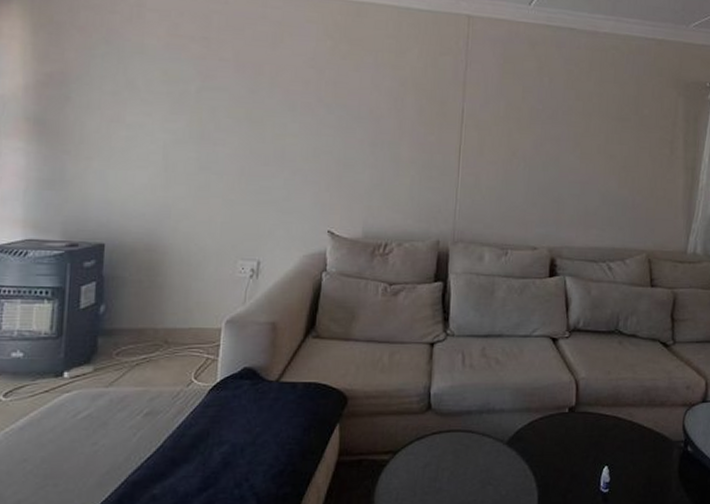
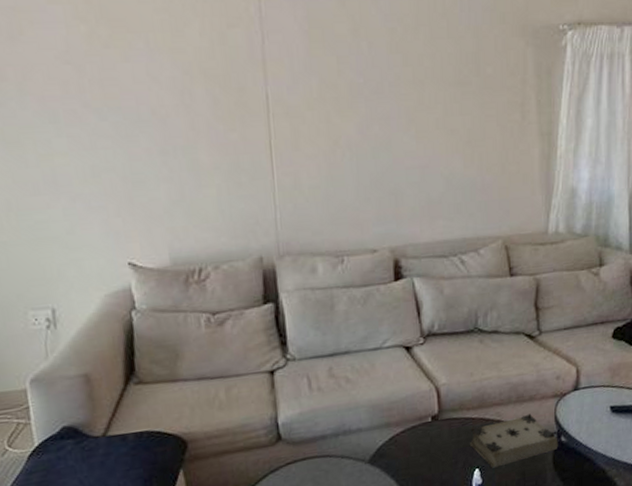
book: none [601,418,685,468] -> present [469,413,558,468]

